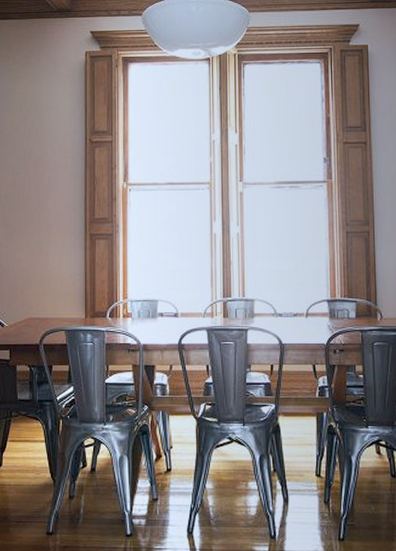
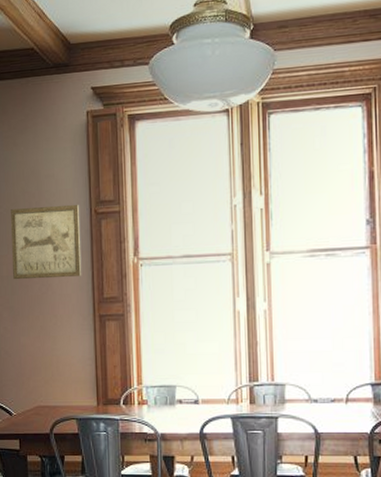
wall art: none [11,134,76,200] -> present [11,205,82,280]

